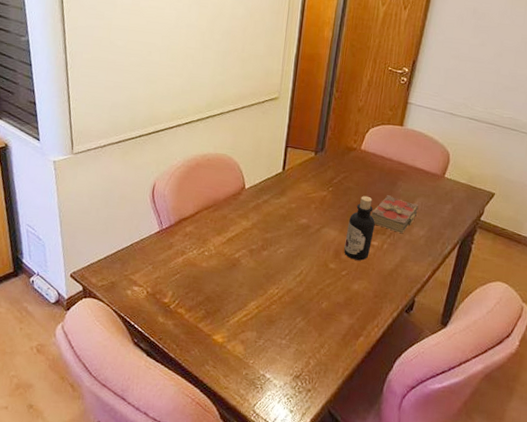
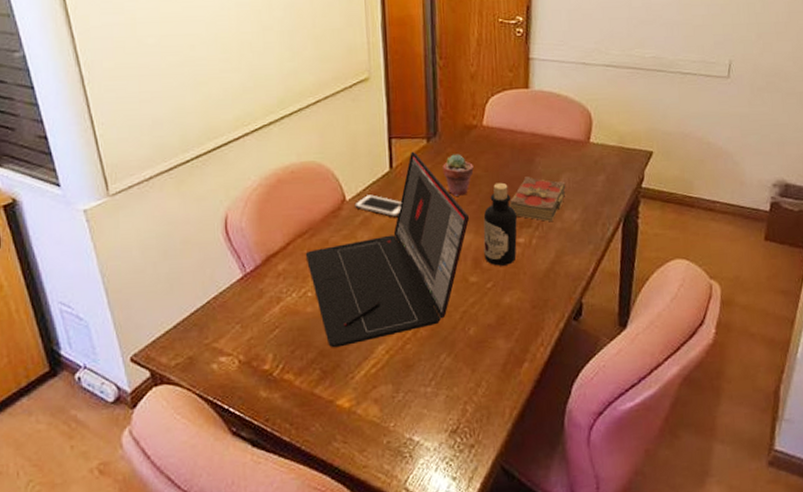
laptop: none [208,159,337,297] -> present [305,151,469,348]
cell phone: none [251,187,287,208] -> present [354,194,401,217]
potted succulent: none [323,167,348,201] -> present [443,154,474,196]

